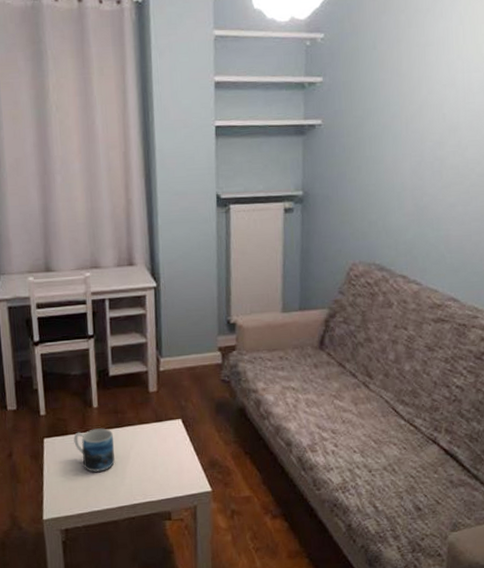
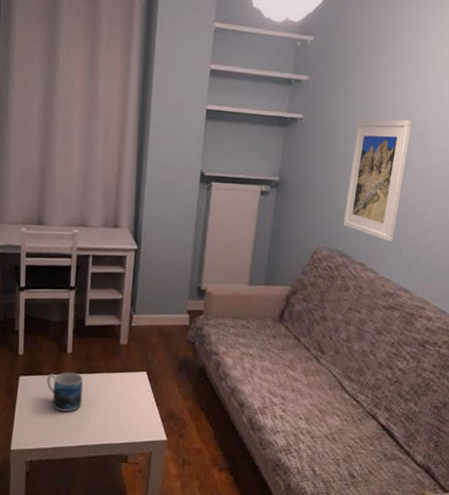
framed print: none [377,113,442,249] -> present [343,120,412,242]

